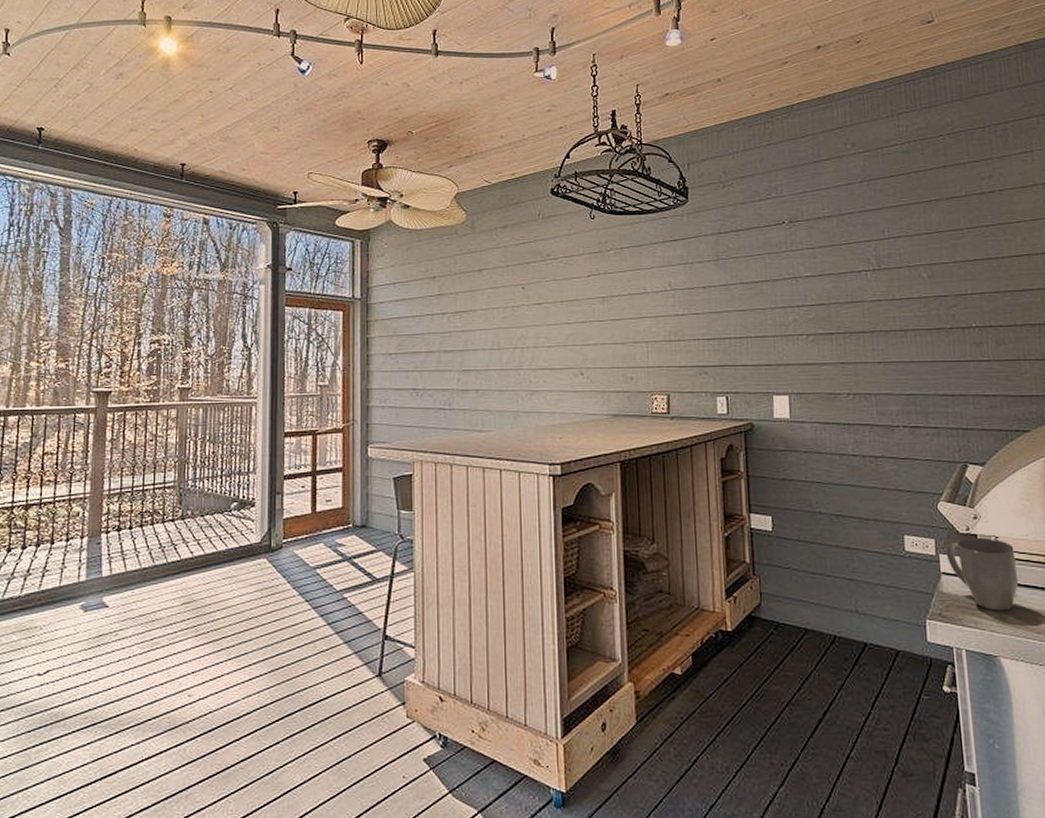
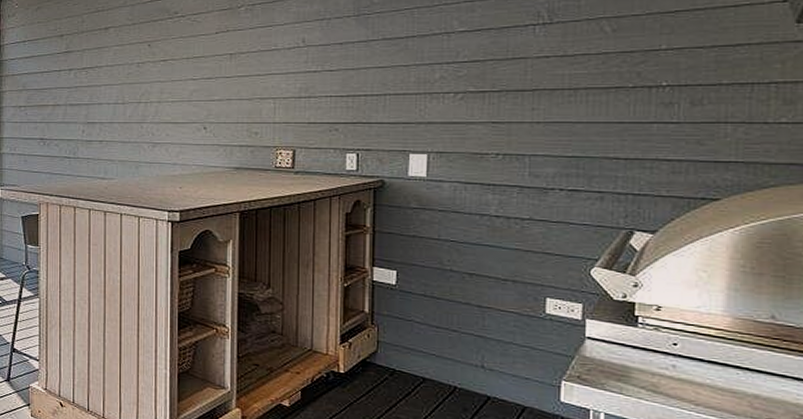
mug: present [946,537,1019,611] -> none [594,304,681,380]

